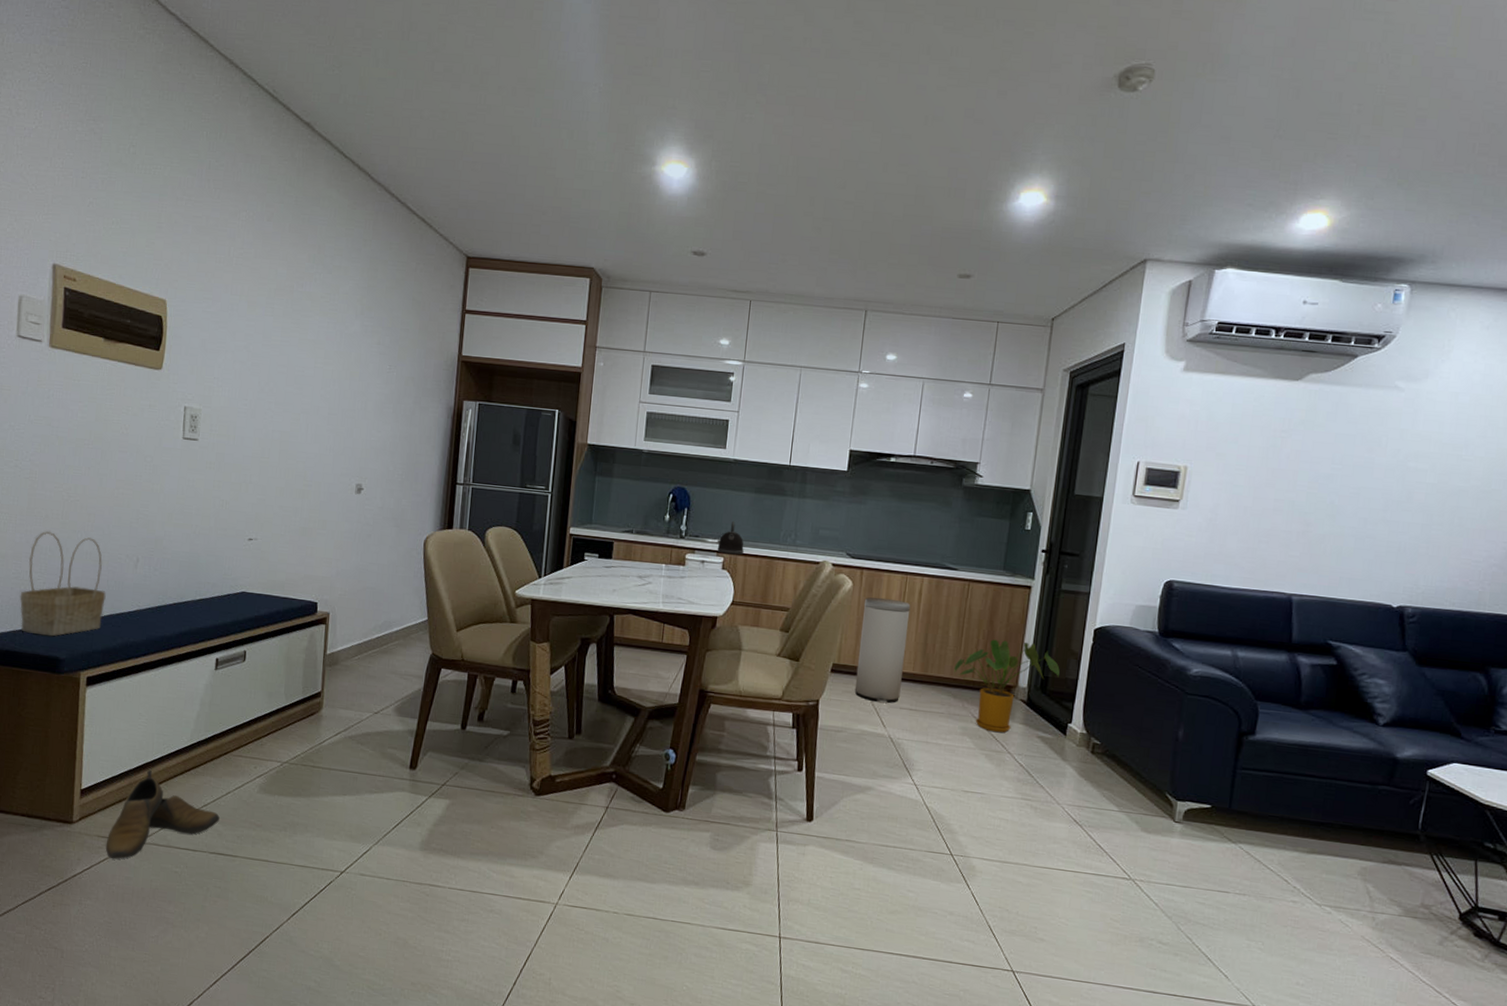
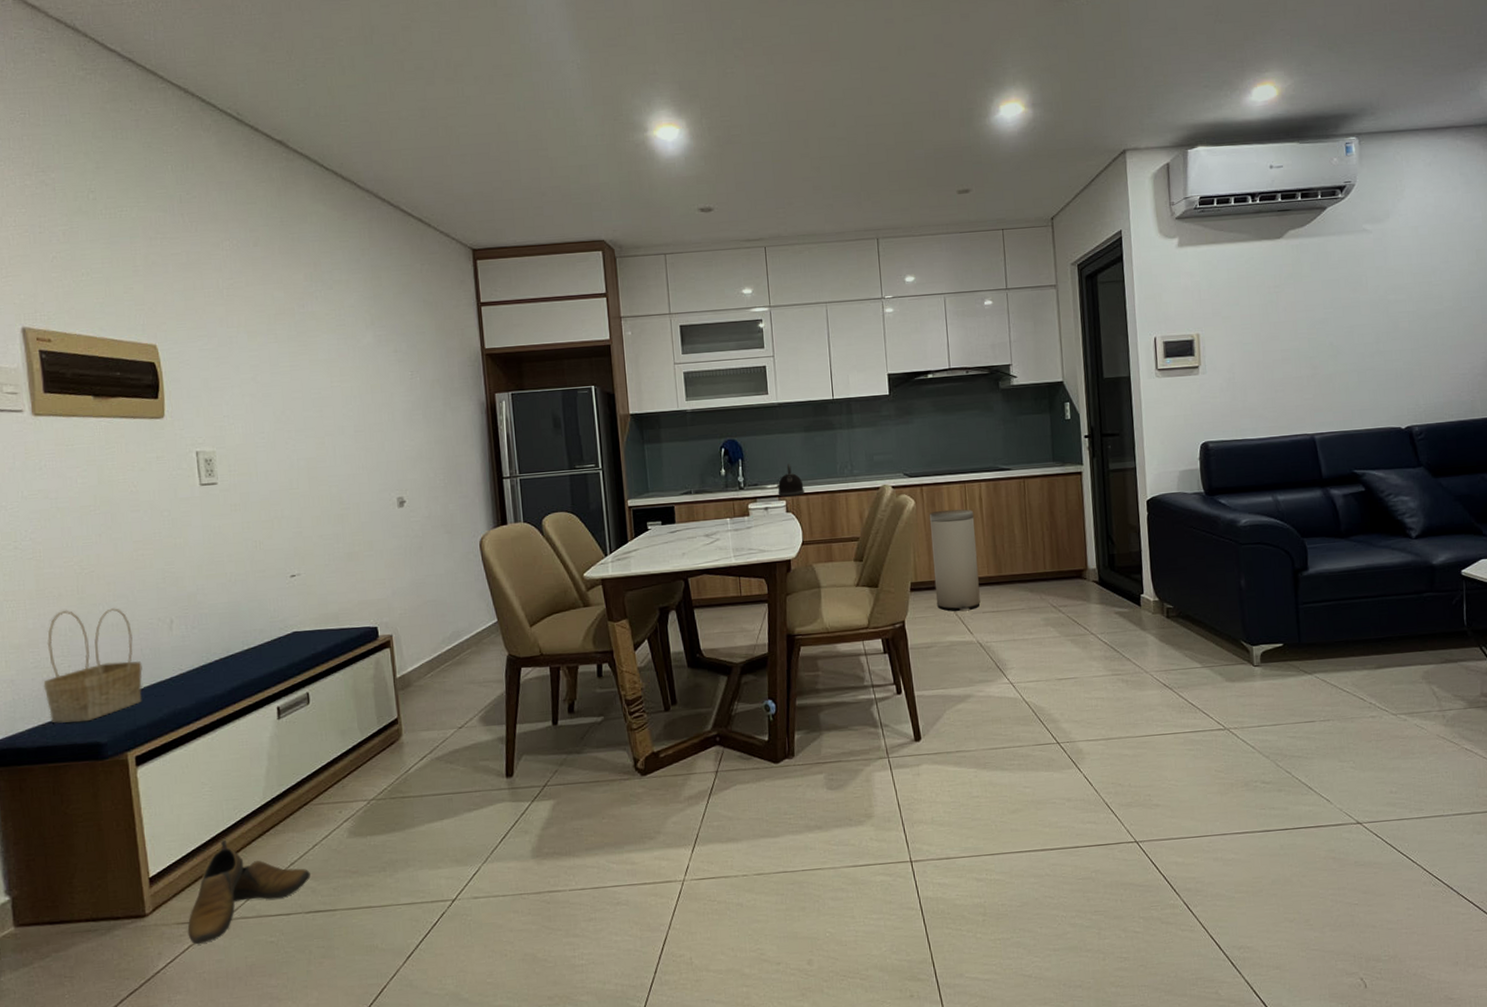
house plant: present [954,639,1060,733] -> none [1026,525,1123,617]

